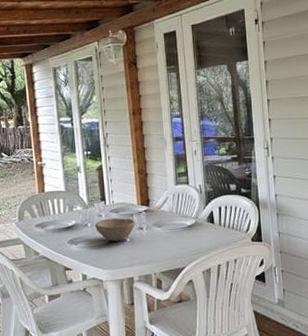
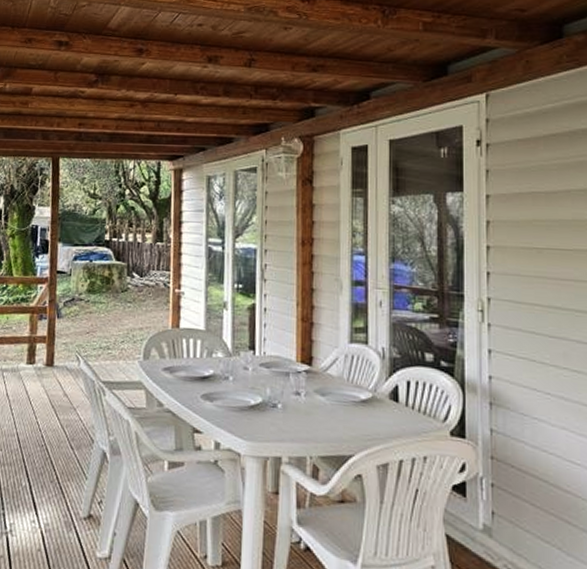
bowl: present [95,218,135,242] -> none [238,373,291,406]

